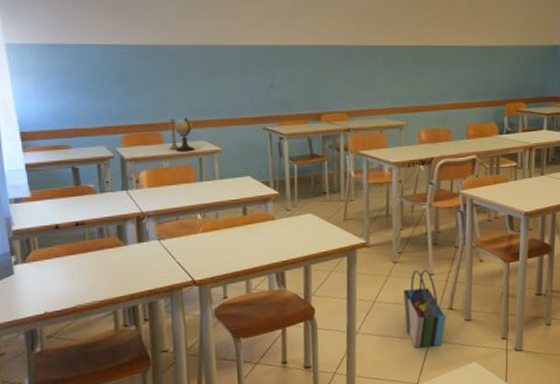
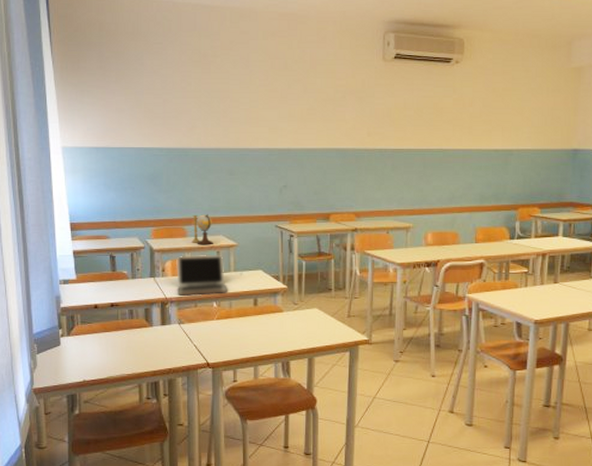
laptop: none [152,161,214,209] -> present [176,254,229,296]
tote bag: present [404,269,446,349] -> none [404,370,446,448]

